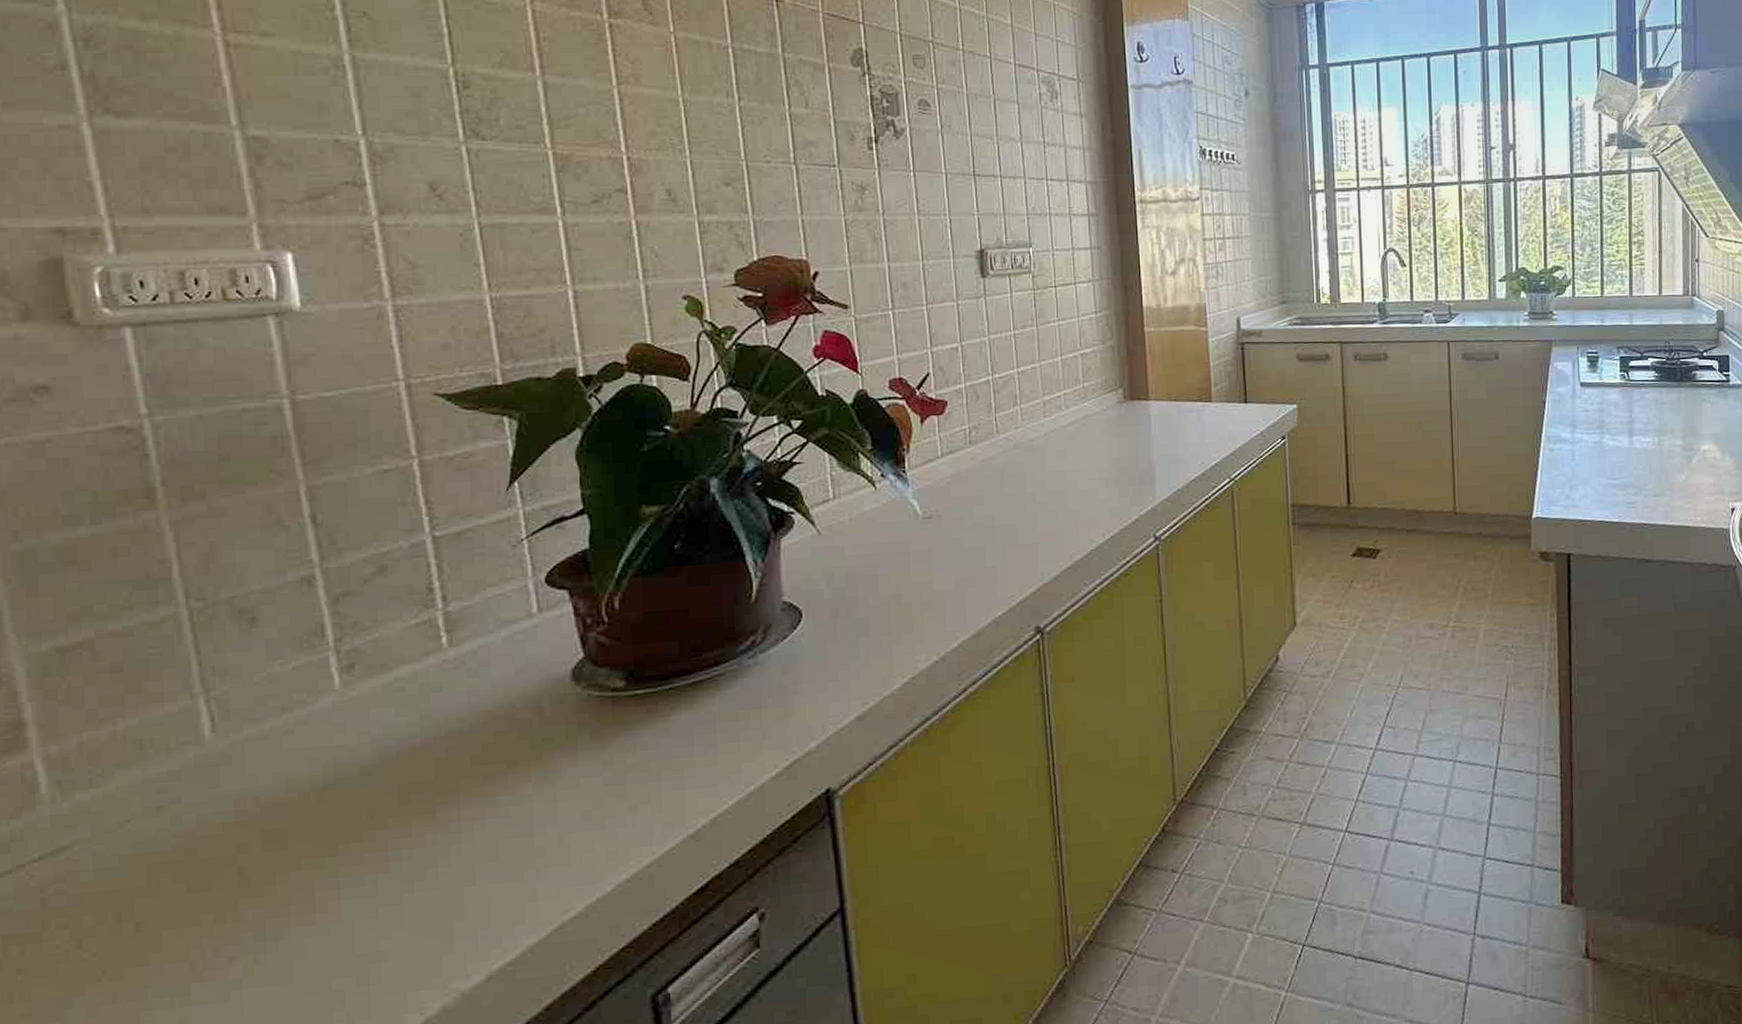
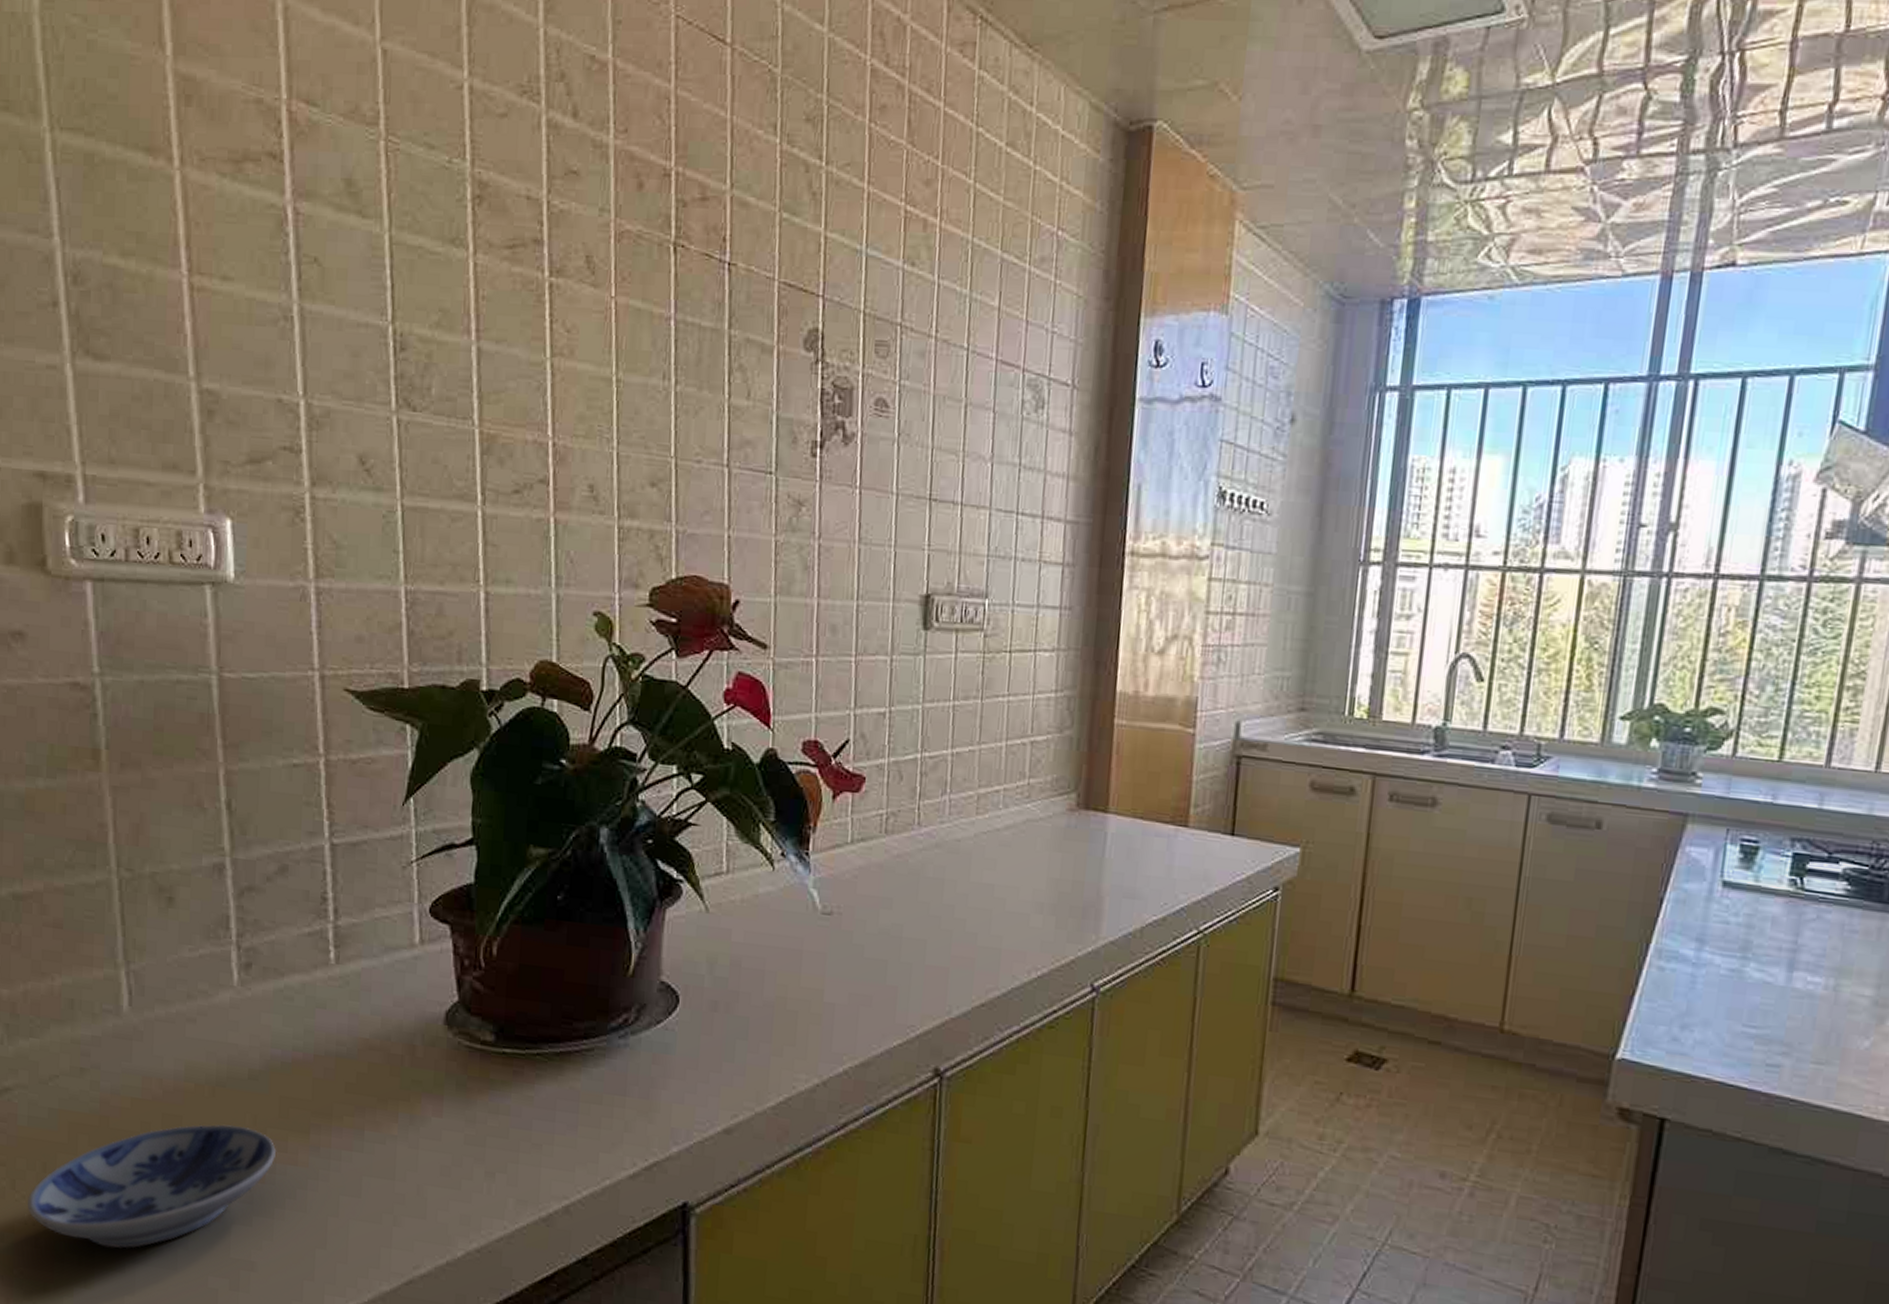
bowl: none [100,822,400,983] -> present [28,1124,277,1249]

